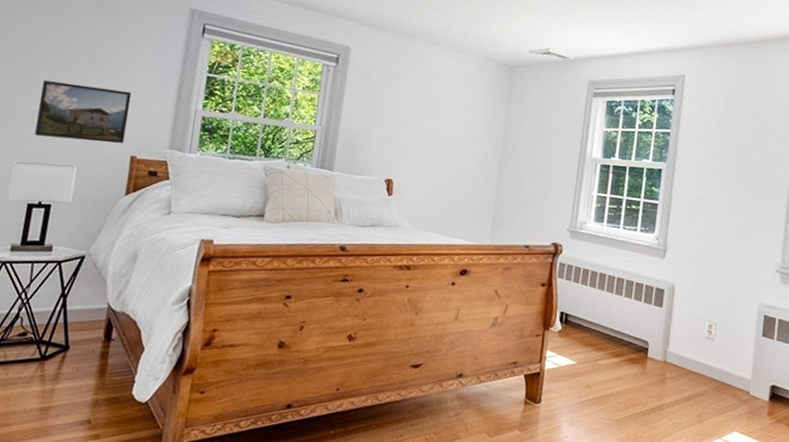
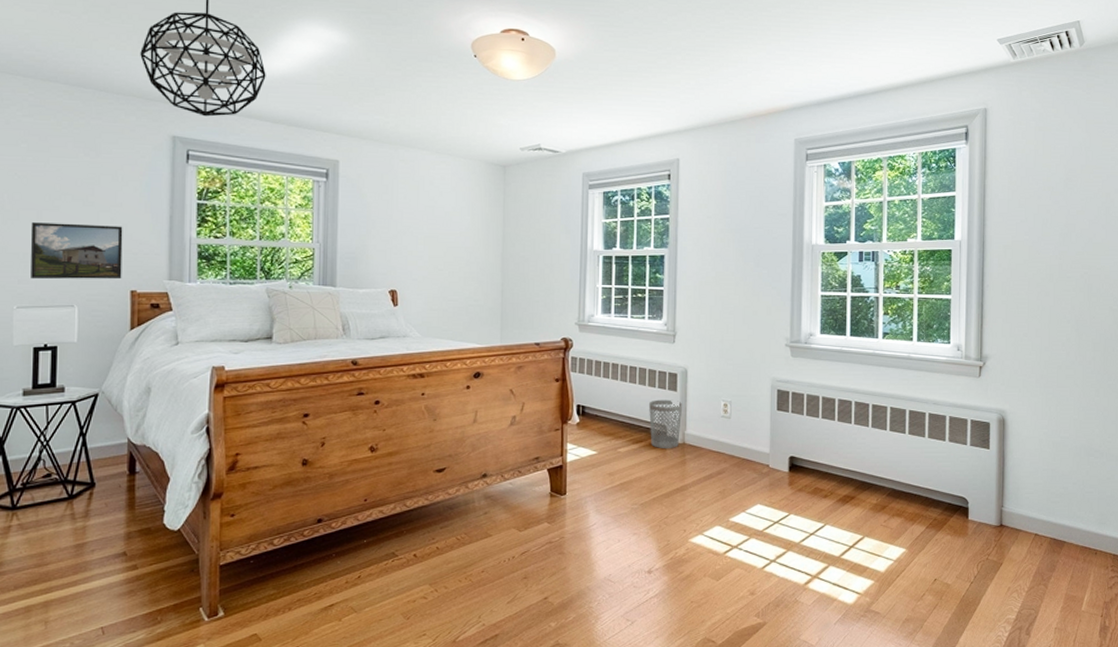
wastebasket: none [631,314,668,366] -> present [649,399,683,449]

